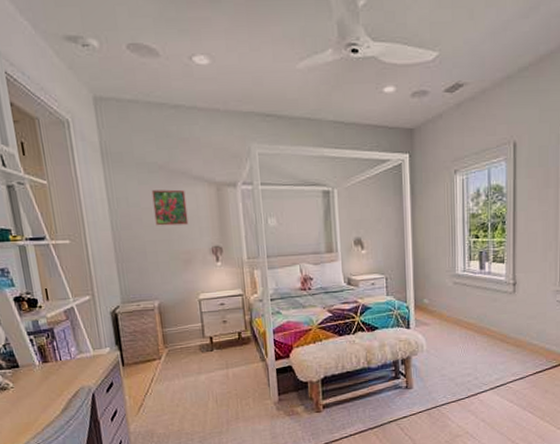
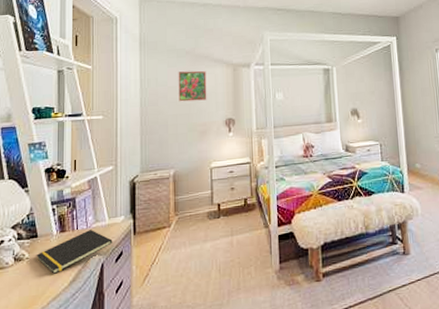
notepad: none [21,361,101,403] -> present [36,230,113,274]

